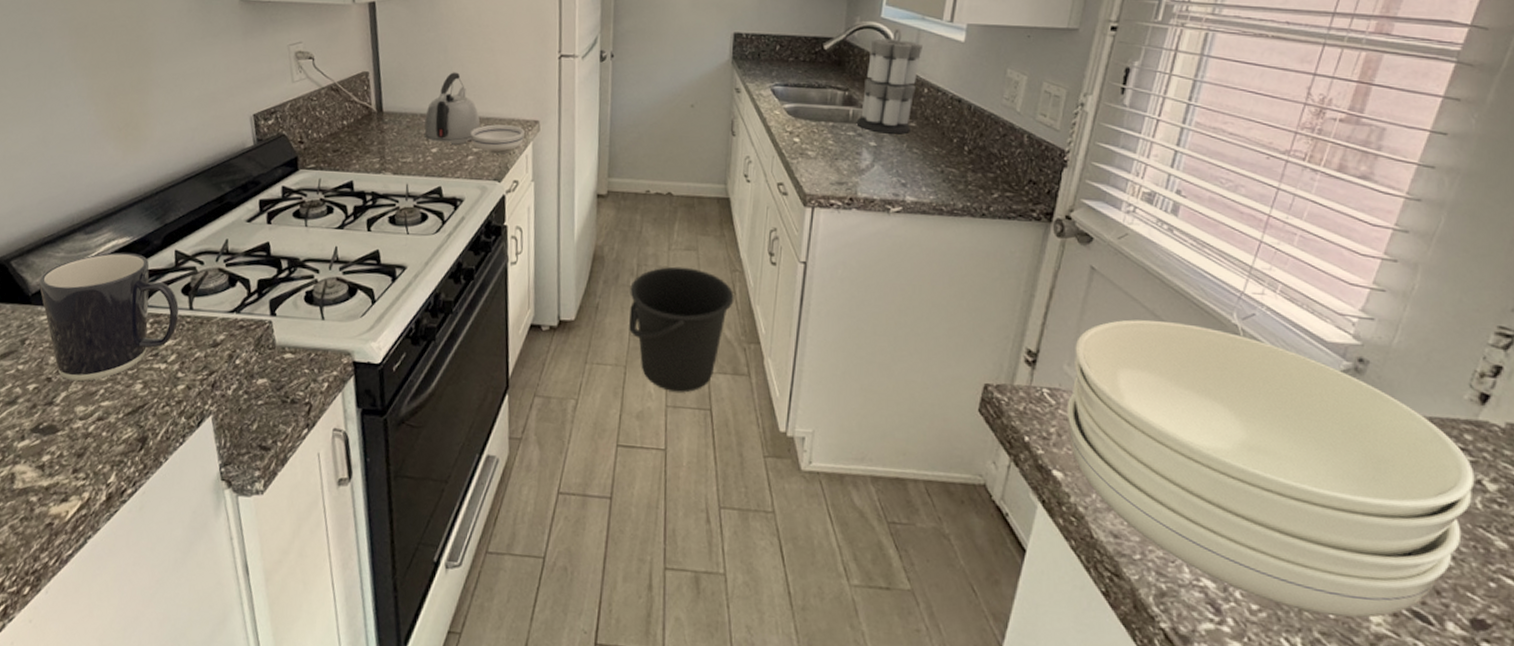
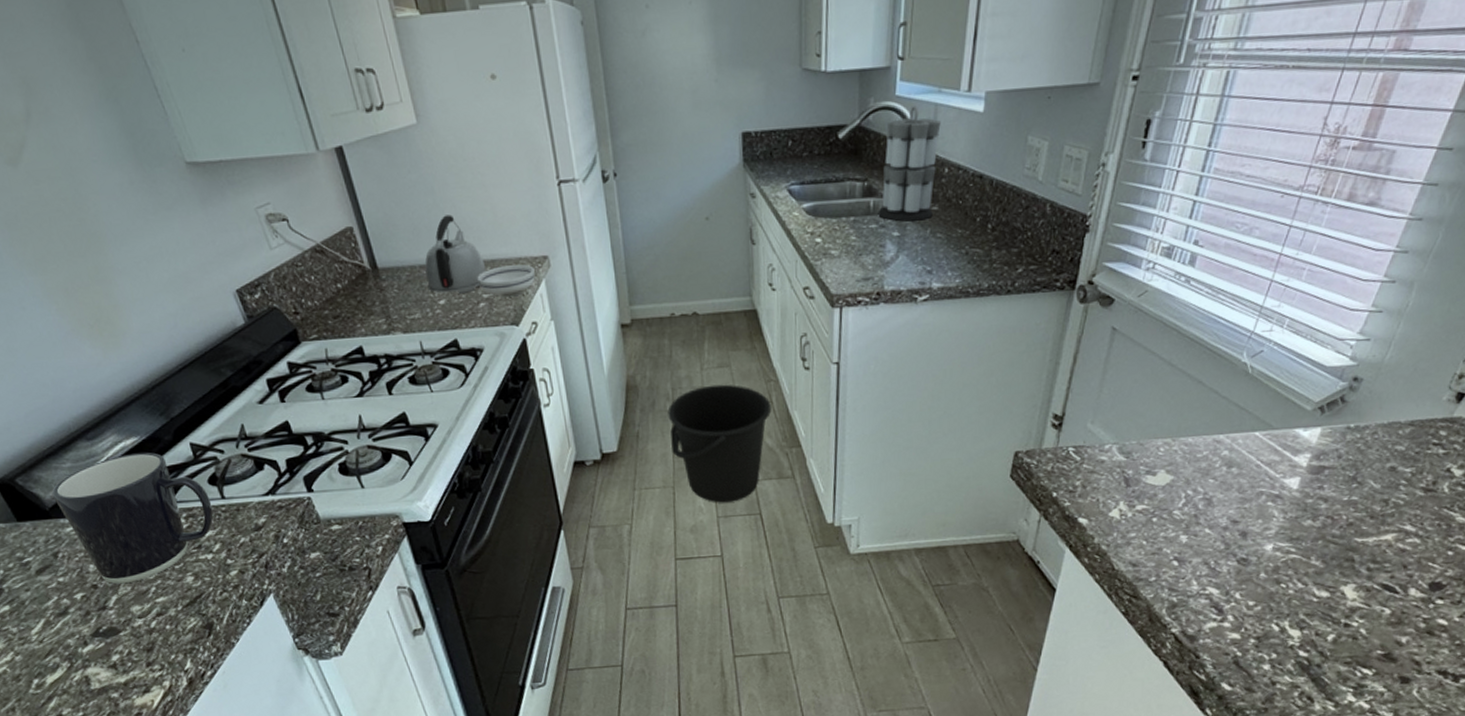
bowl: present [1066,319,1475,619] -> none [1090,368,1445,600]

